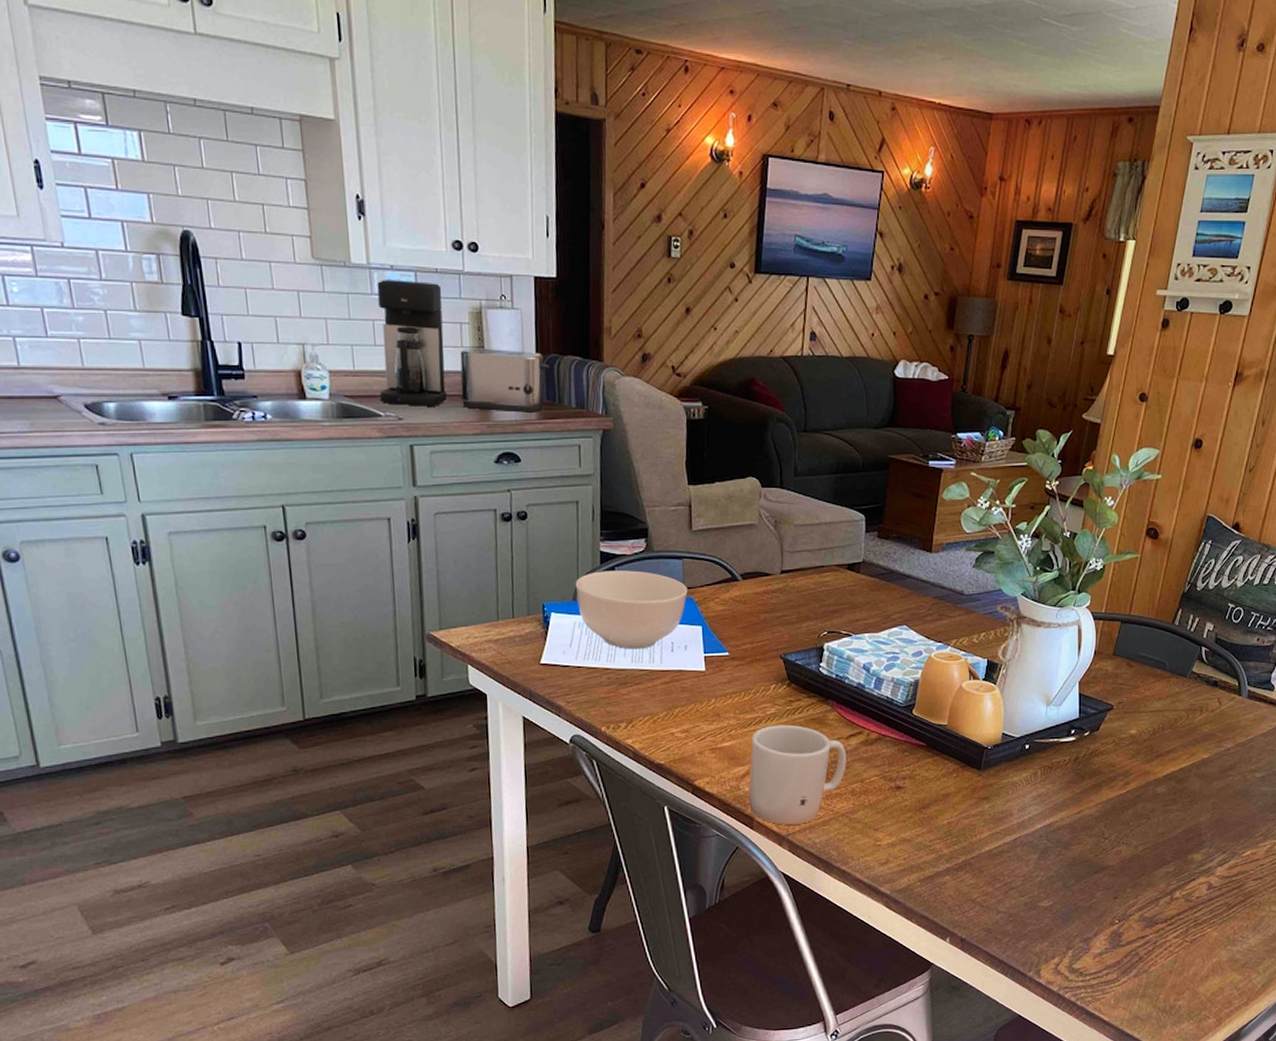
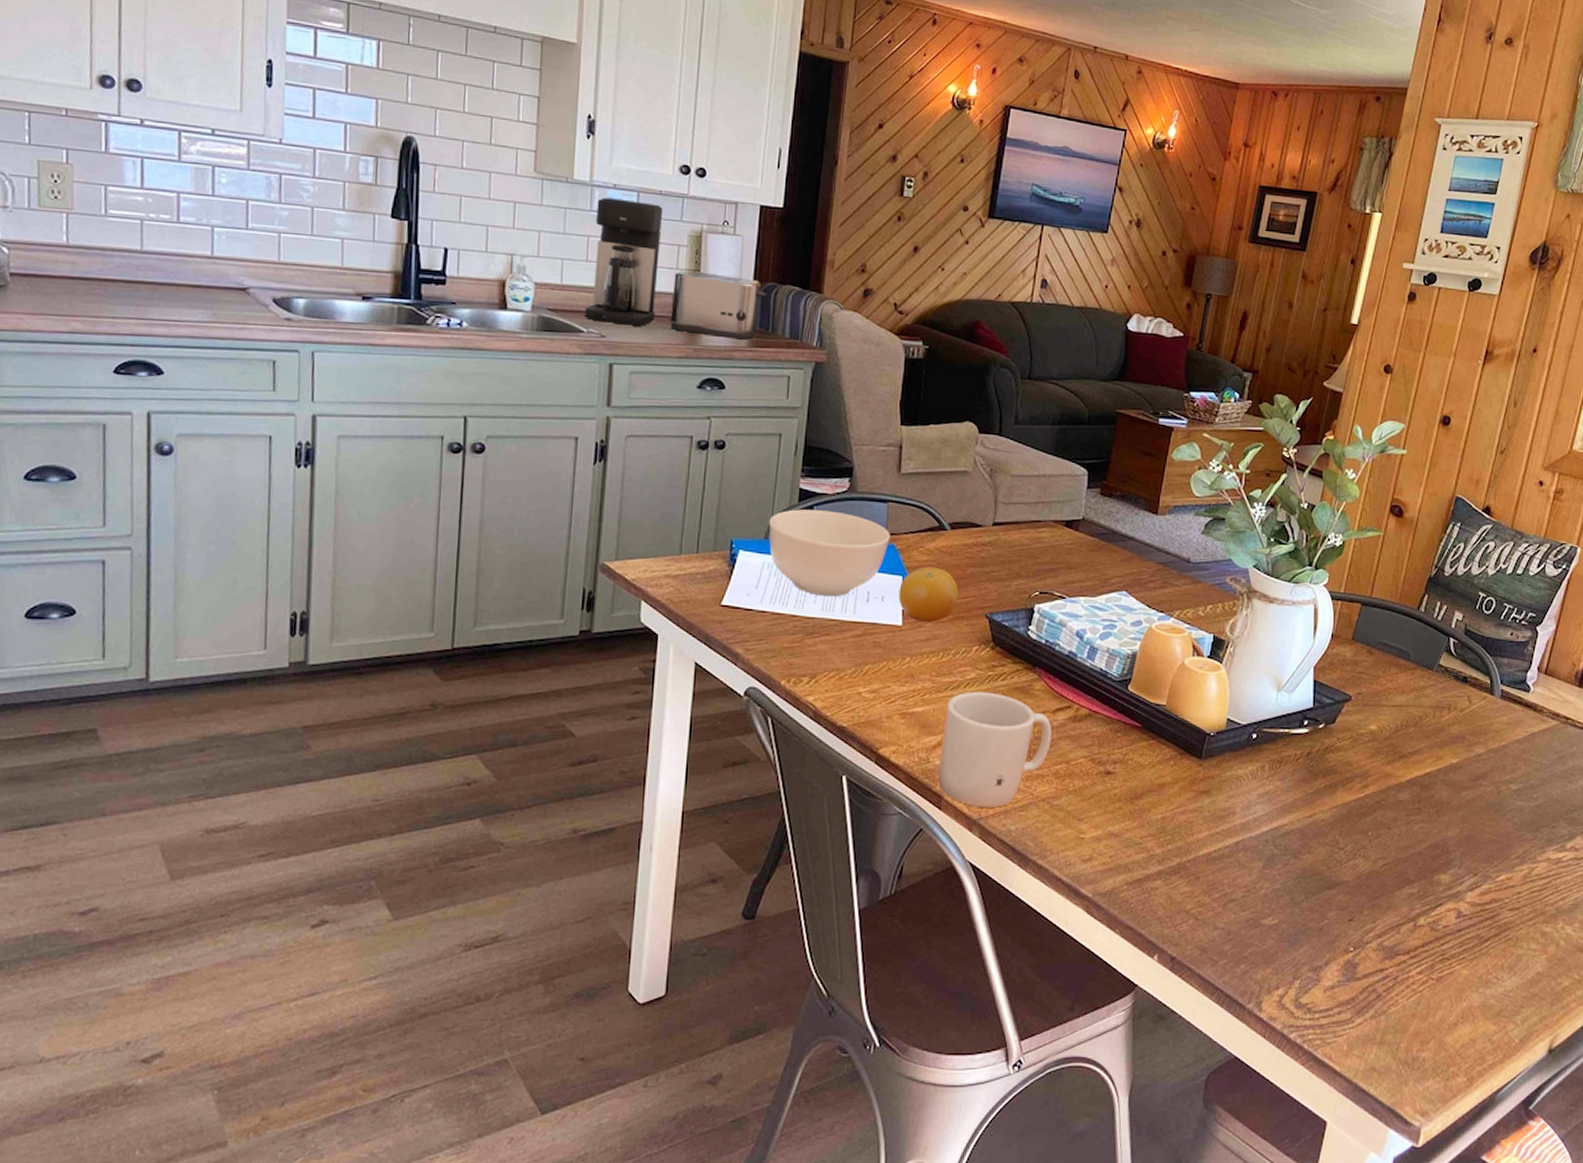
fruit: none [700,615,754,666] -> present [898,566,959,622]

